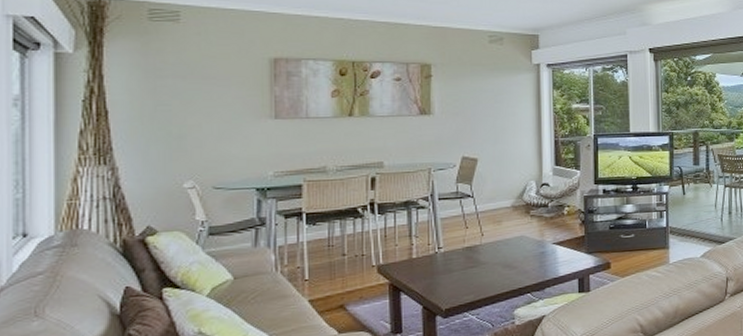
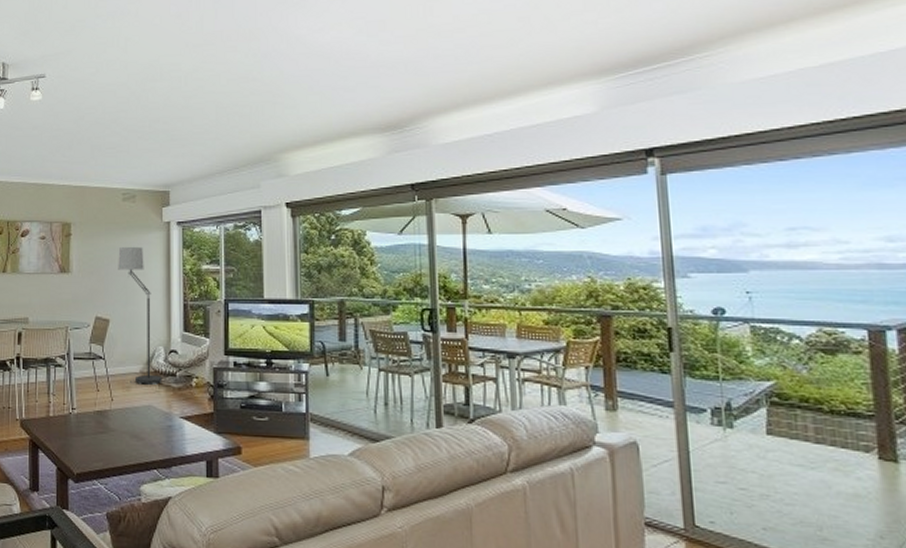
floor lamp: none [485,88,535,218] -> present [118,247,162,385]

